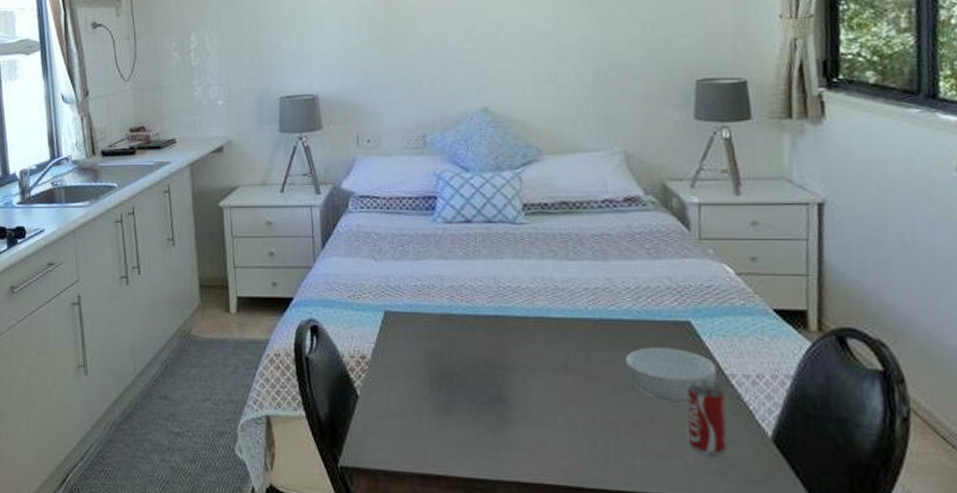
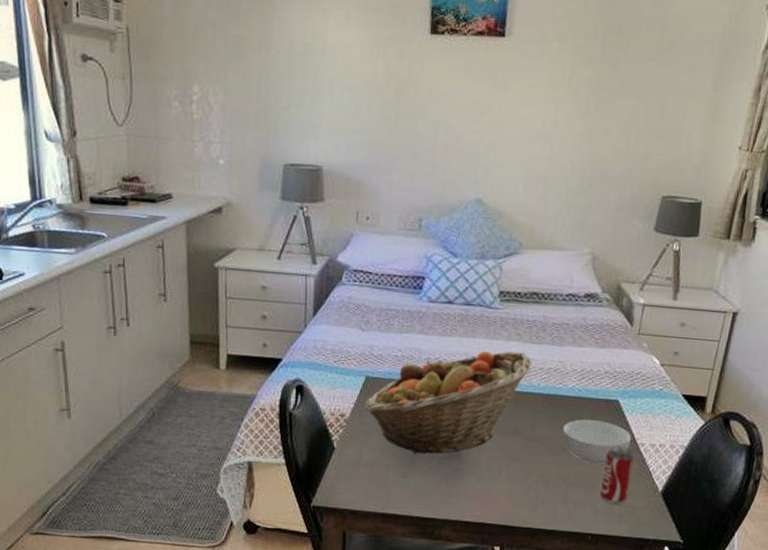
fruit basket: none [387,271,574,399] -> present [365,350,532,454]

